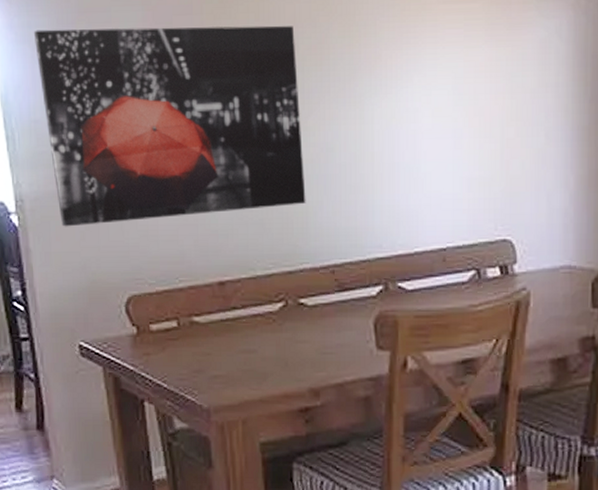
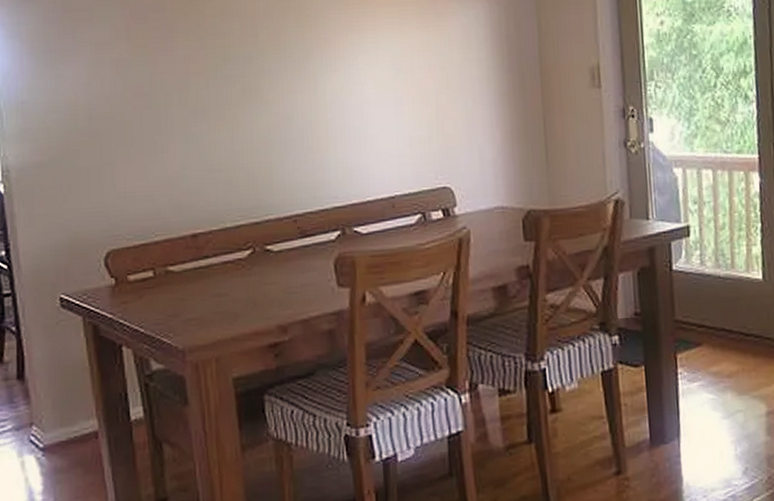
wall art: present [33,25,306,227] -> none [22,18,269,193]

